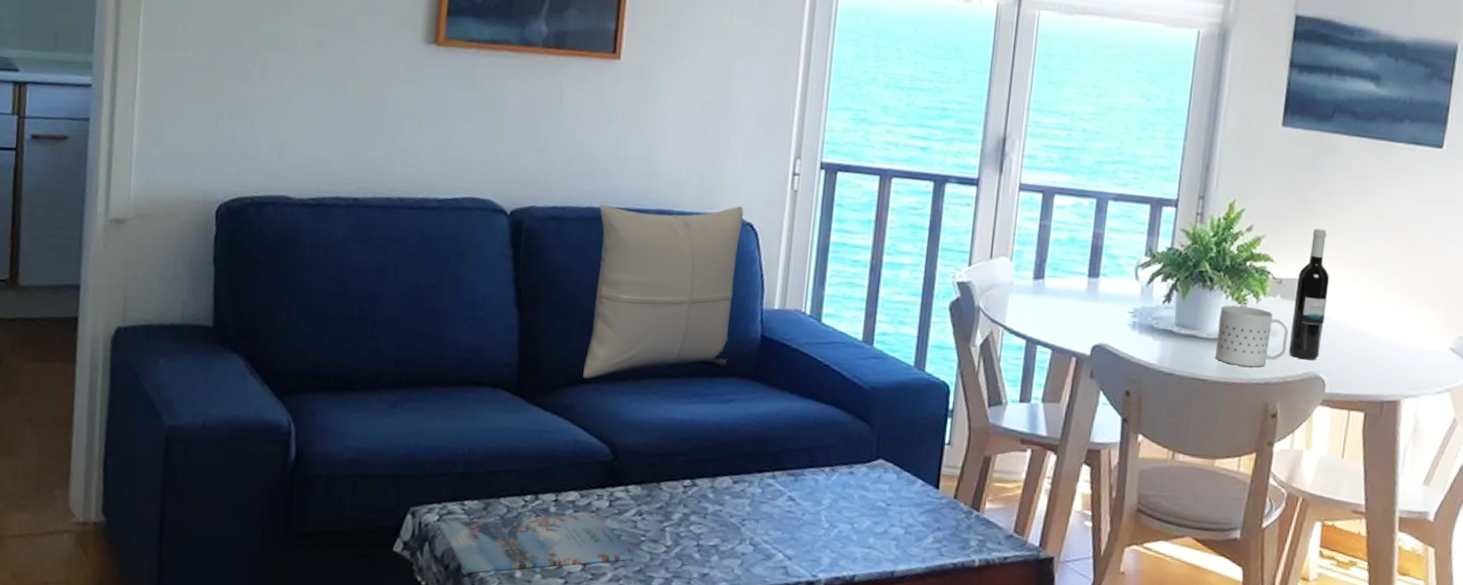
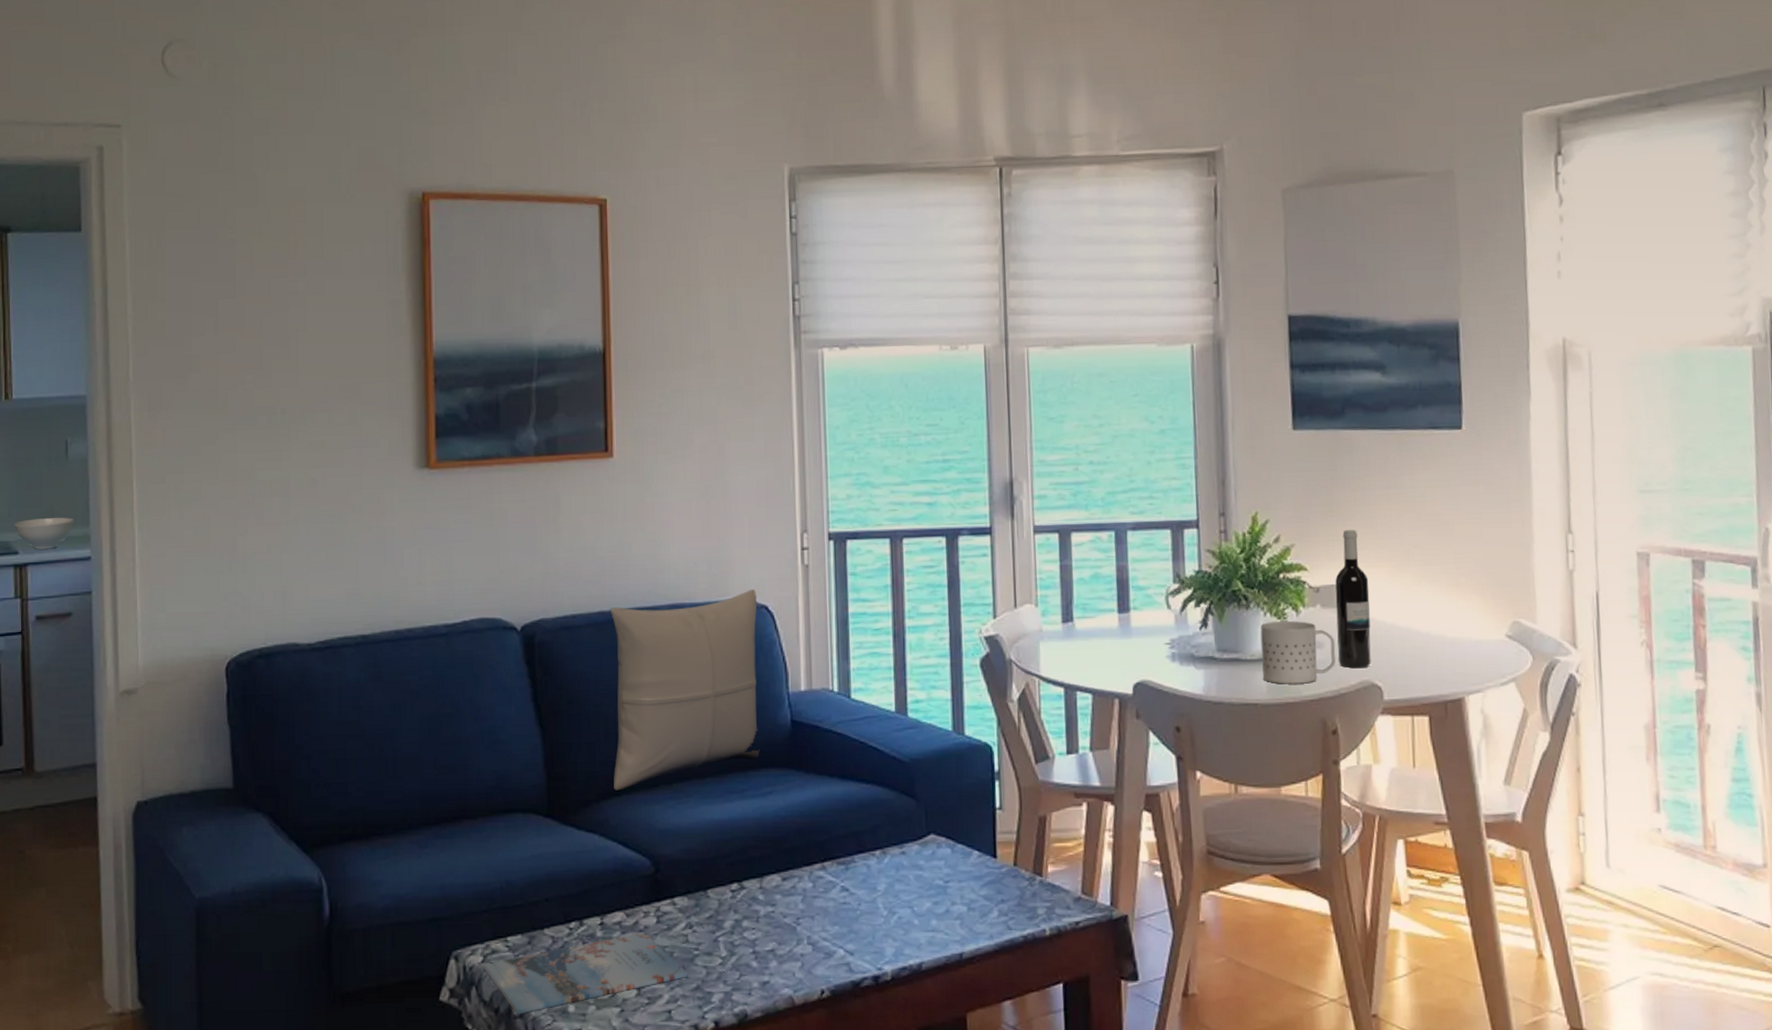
bowl: none [17,38,78,71] -> present [14,517,74,550]

